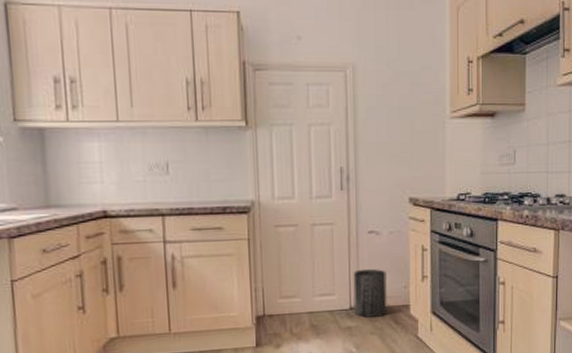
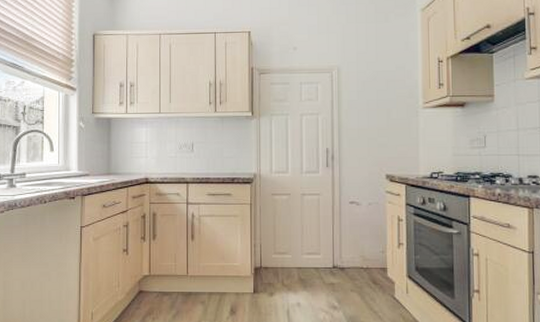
trash can: present [353,268,387,318] -> none [336,233,366,276]

